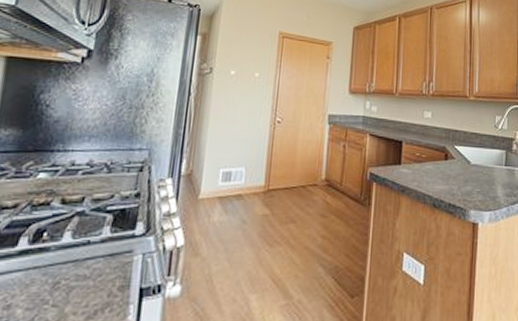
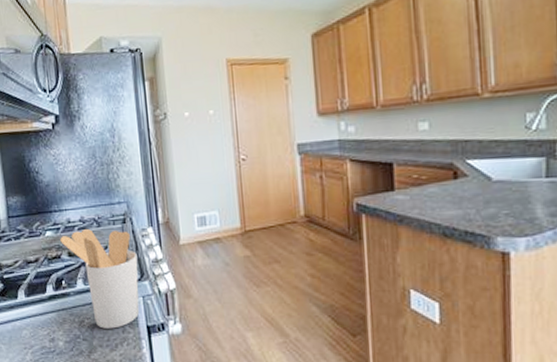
utensil holder: none [55,174,148,292] -> present [60,229,140,329]

